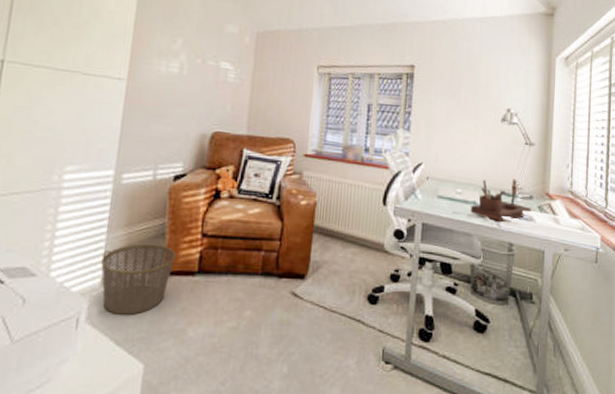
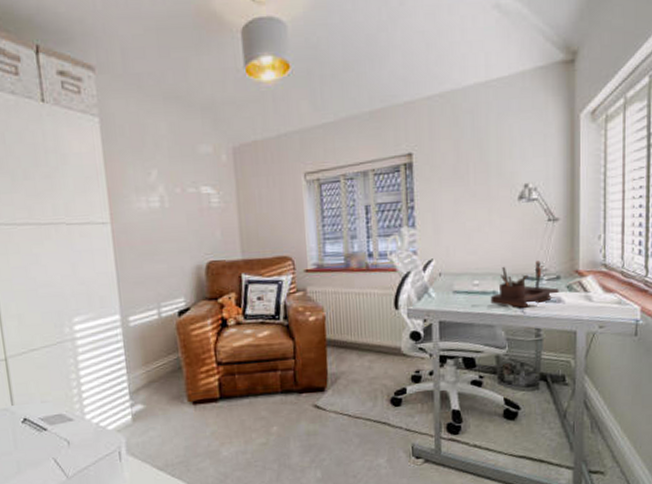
basket: present [101,243,177,316] -> none [128,377,197,445]

